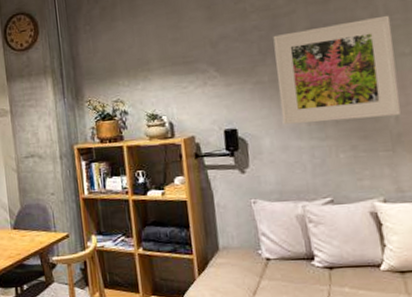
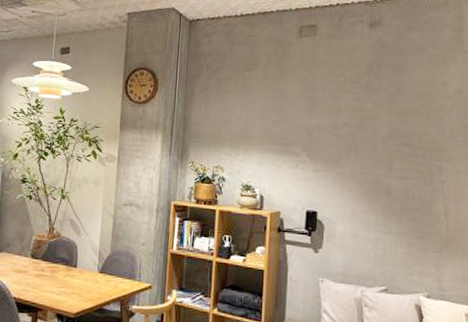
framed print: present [273,15,400,125] -> none [356,134,453,223]

